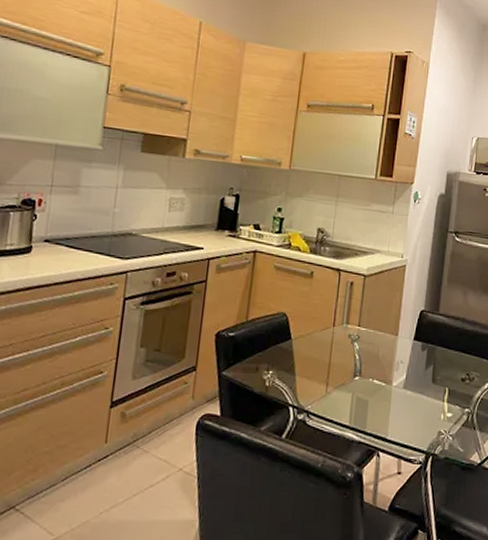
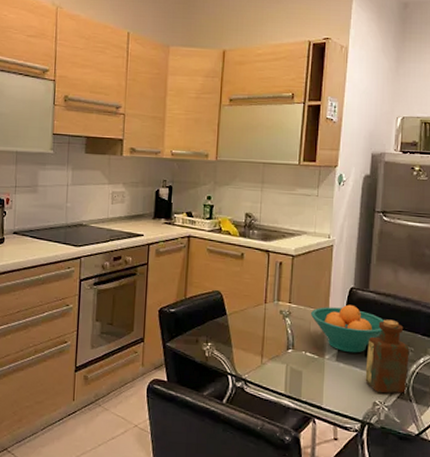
fruit bowl: none [379,328,453,380] -> present [310,304,385,353]
bottle: none [431,343,476,421] -> present [365,319,410,393]

